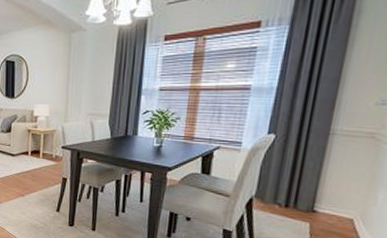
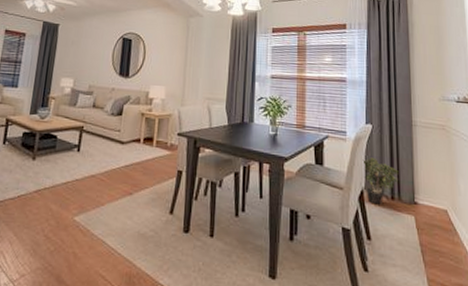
potted plant: none [256,167,300,212] -> present [362,157,399,205]

